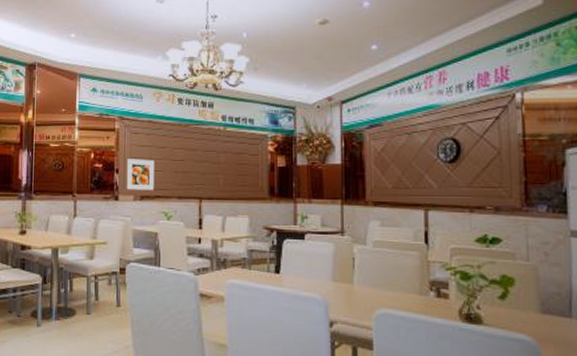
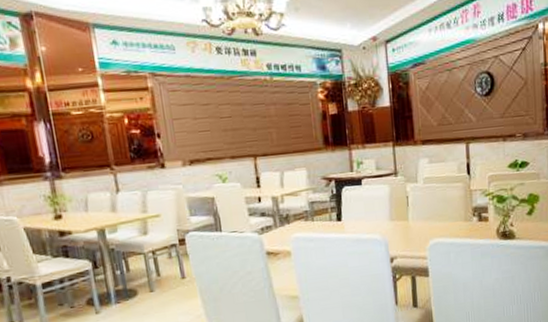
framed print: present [126,159,155,190] -> none [167,119,204,155]

